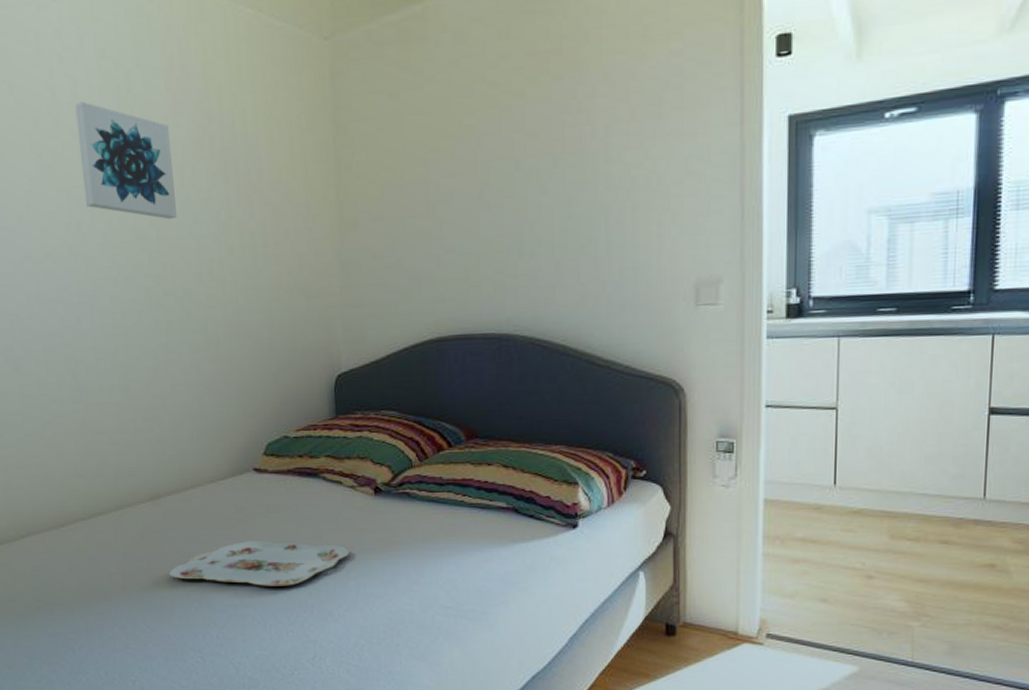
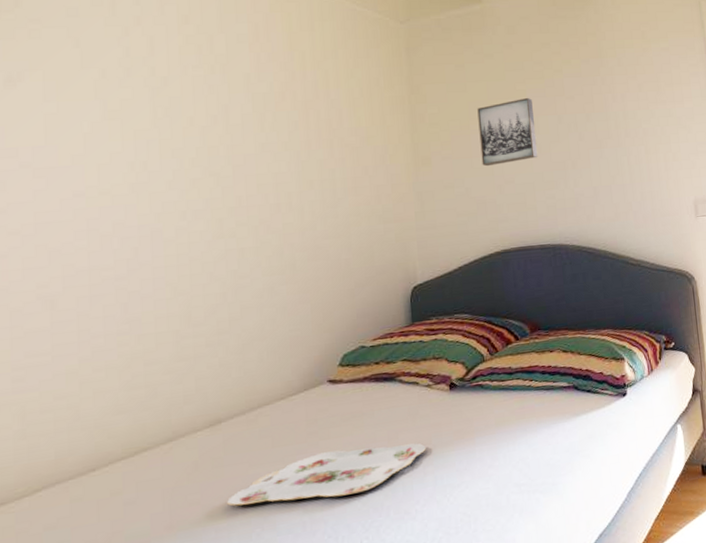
wall art: present [75,101,177,220] -> none [150,57,255,159]
wall art: none [413,135,486,231] -> present [477,97,538,167]

